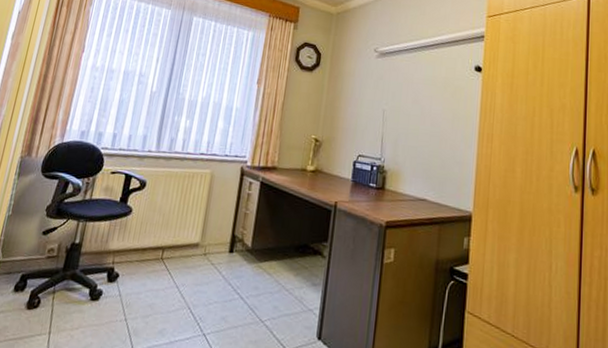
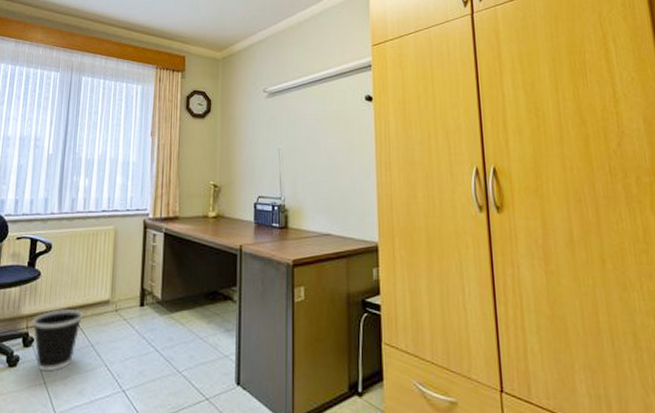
wastebasket: none [119,247,171,310] -> present [32,309,83,372]

